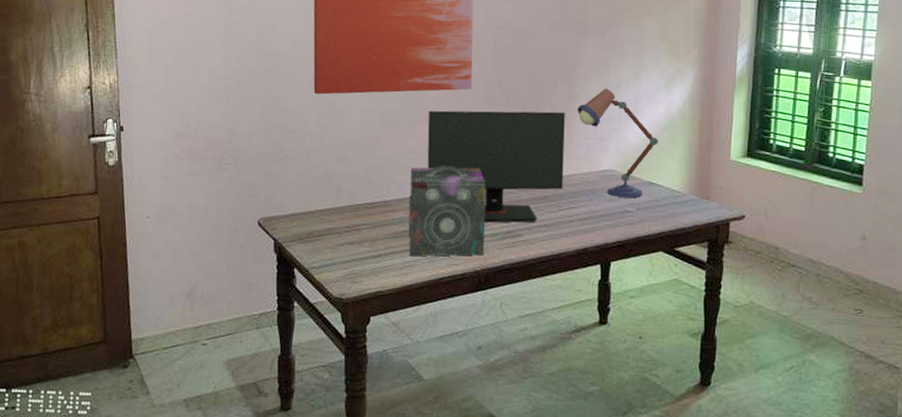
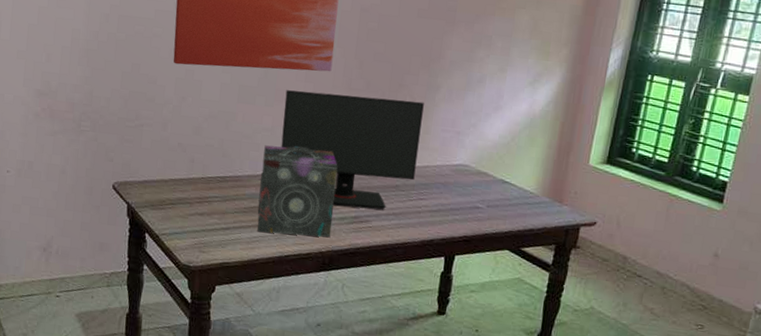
desk lamp: present [577,89,658,198] -> none [436,81,517,195]

